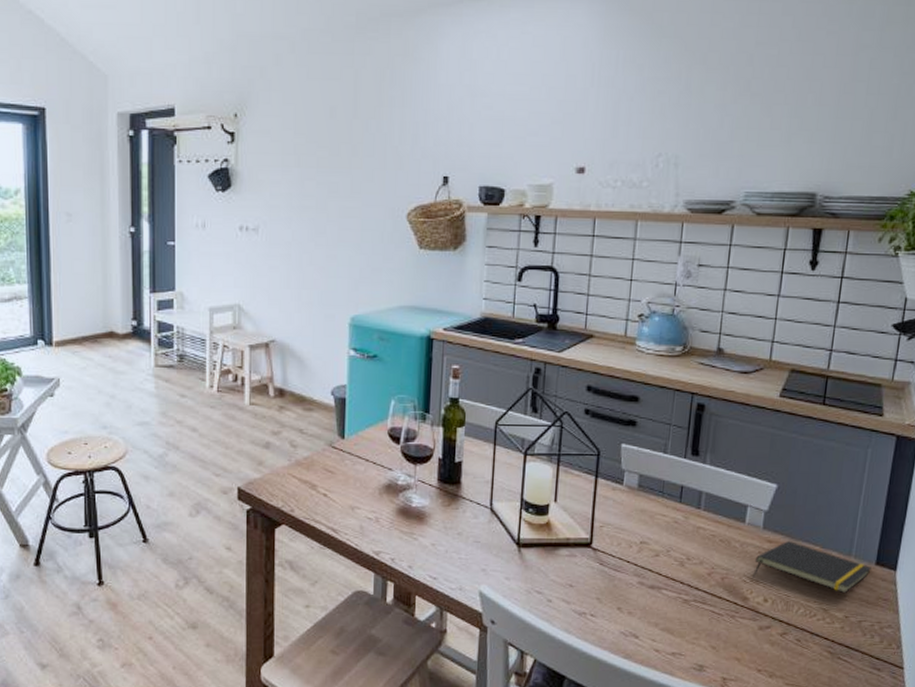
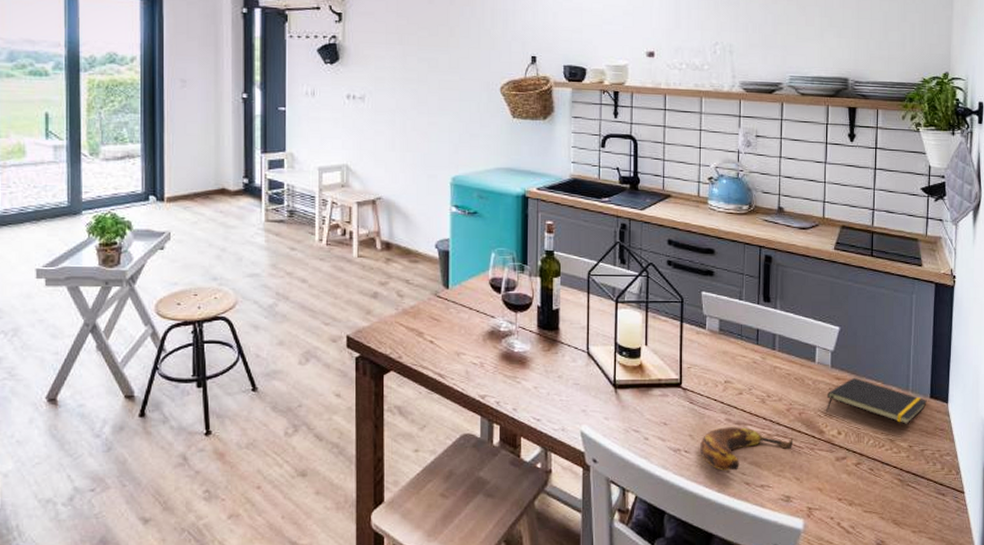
banana: none [607,591,713,637] -> present [700,427,794,471]

